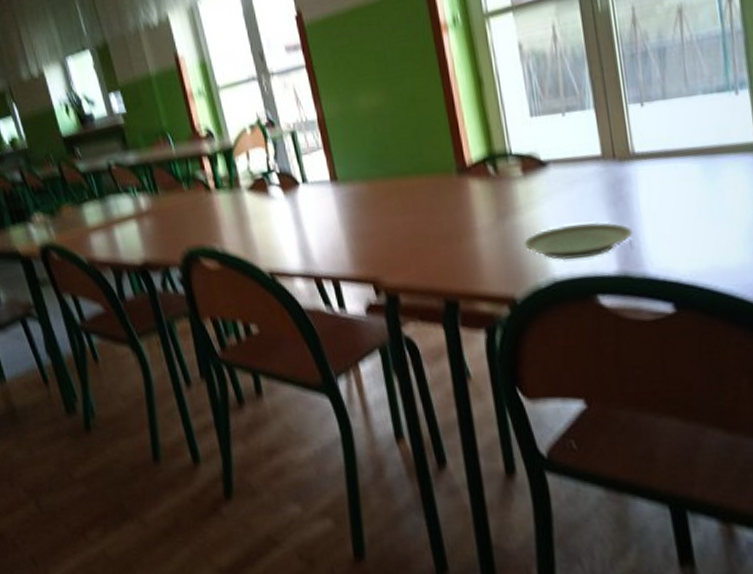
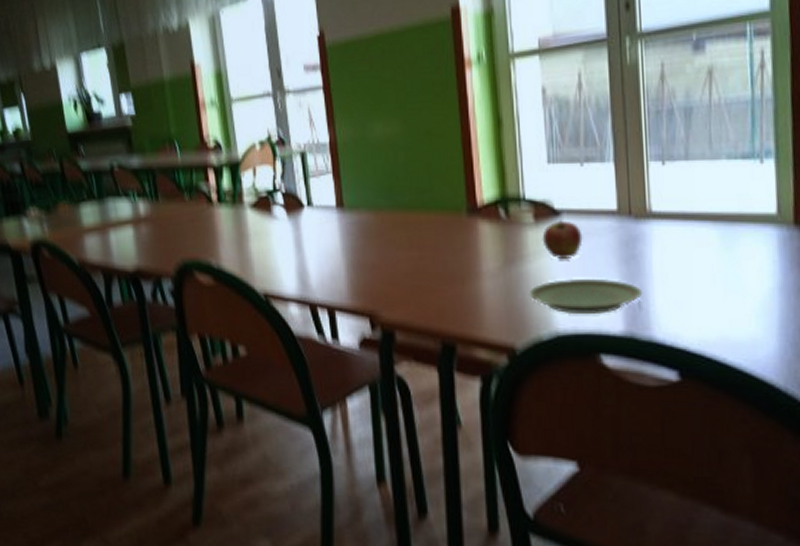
fruit: none [531,170,571,208] -> present [542,220,583,258]

